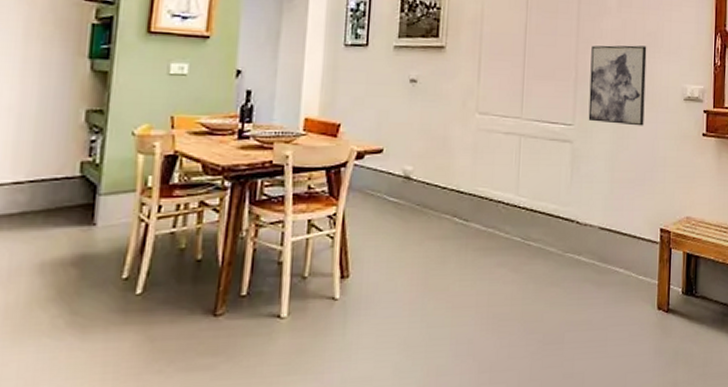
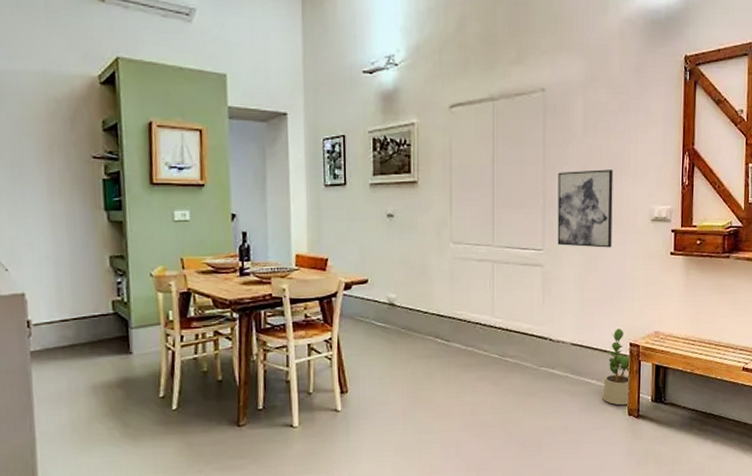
potted plant: none [630,212,662,298] -> present [602,328,631,406]

